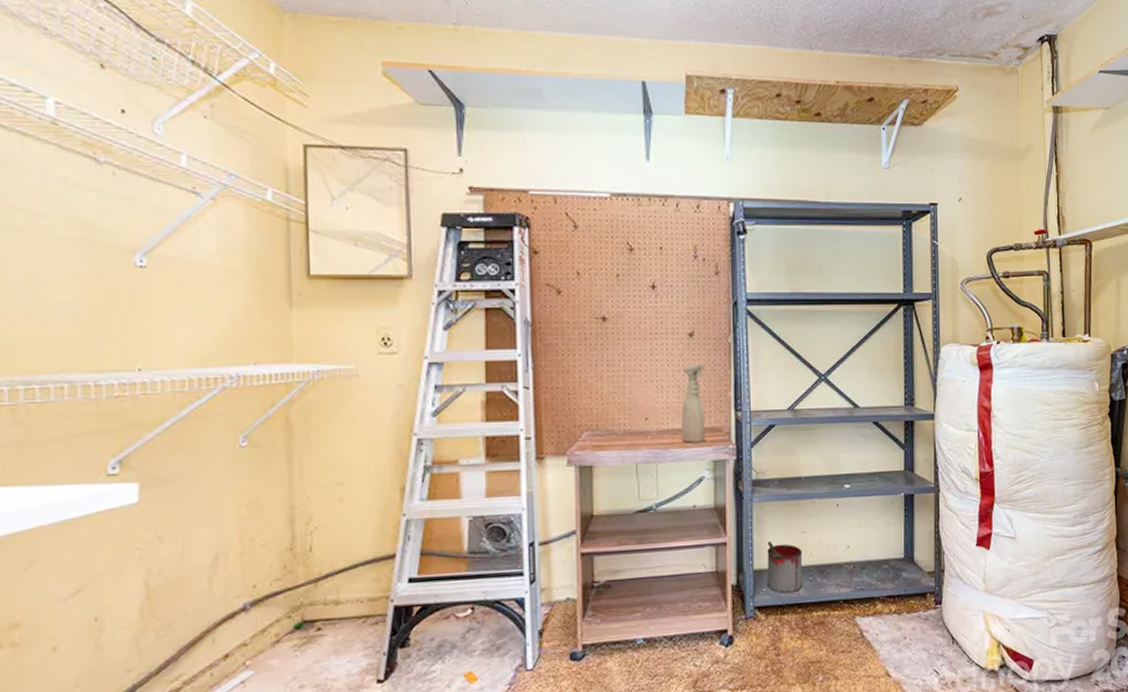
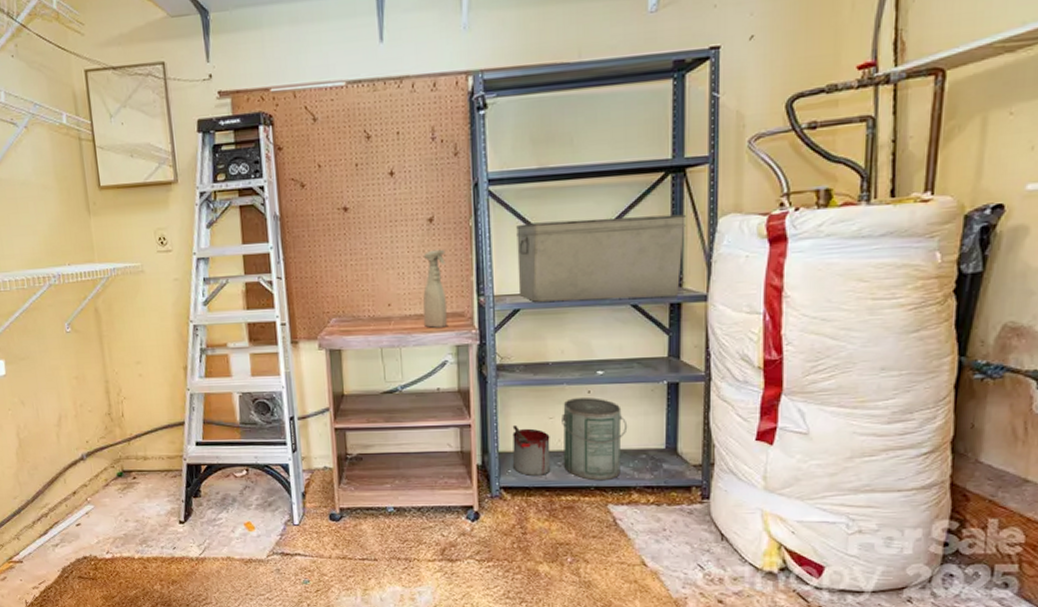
storage bin: none [772,341,915,418] -> present [516,214,686,302]
paint can: none [813,511,872,594] -> present [562,398,628,481]

